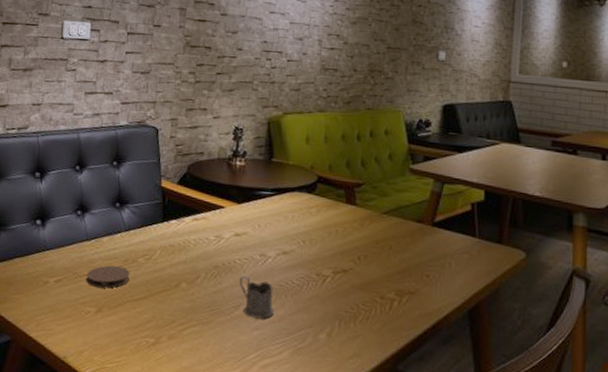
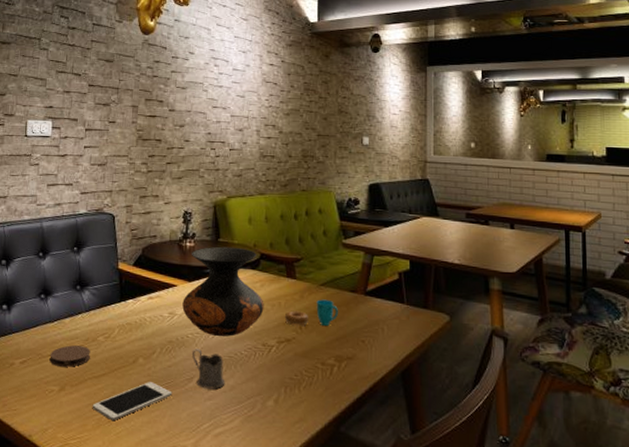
cell phone: none [131,307,217,347] -> present [92,382,173,421]
vase: none [230,167,320,264] -> present [182,246,264,337]
cup: none [341,228,403,257] -> present [284,299,339,327]

